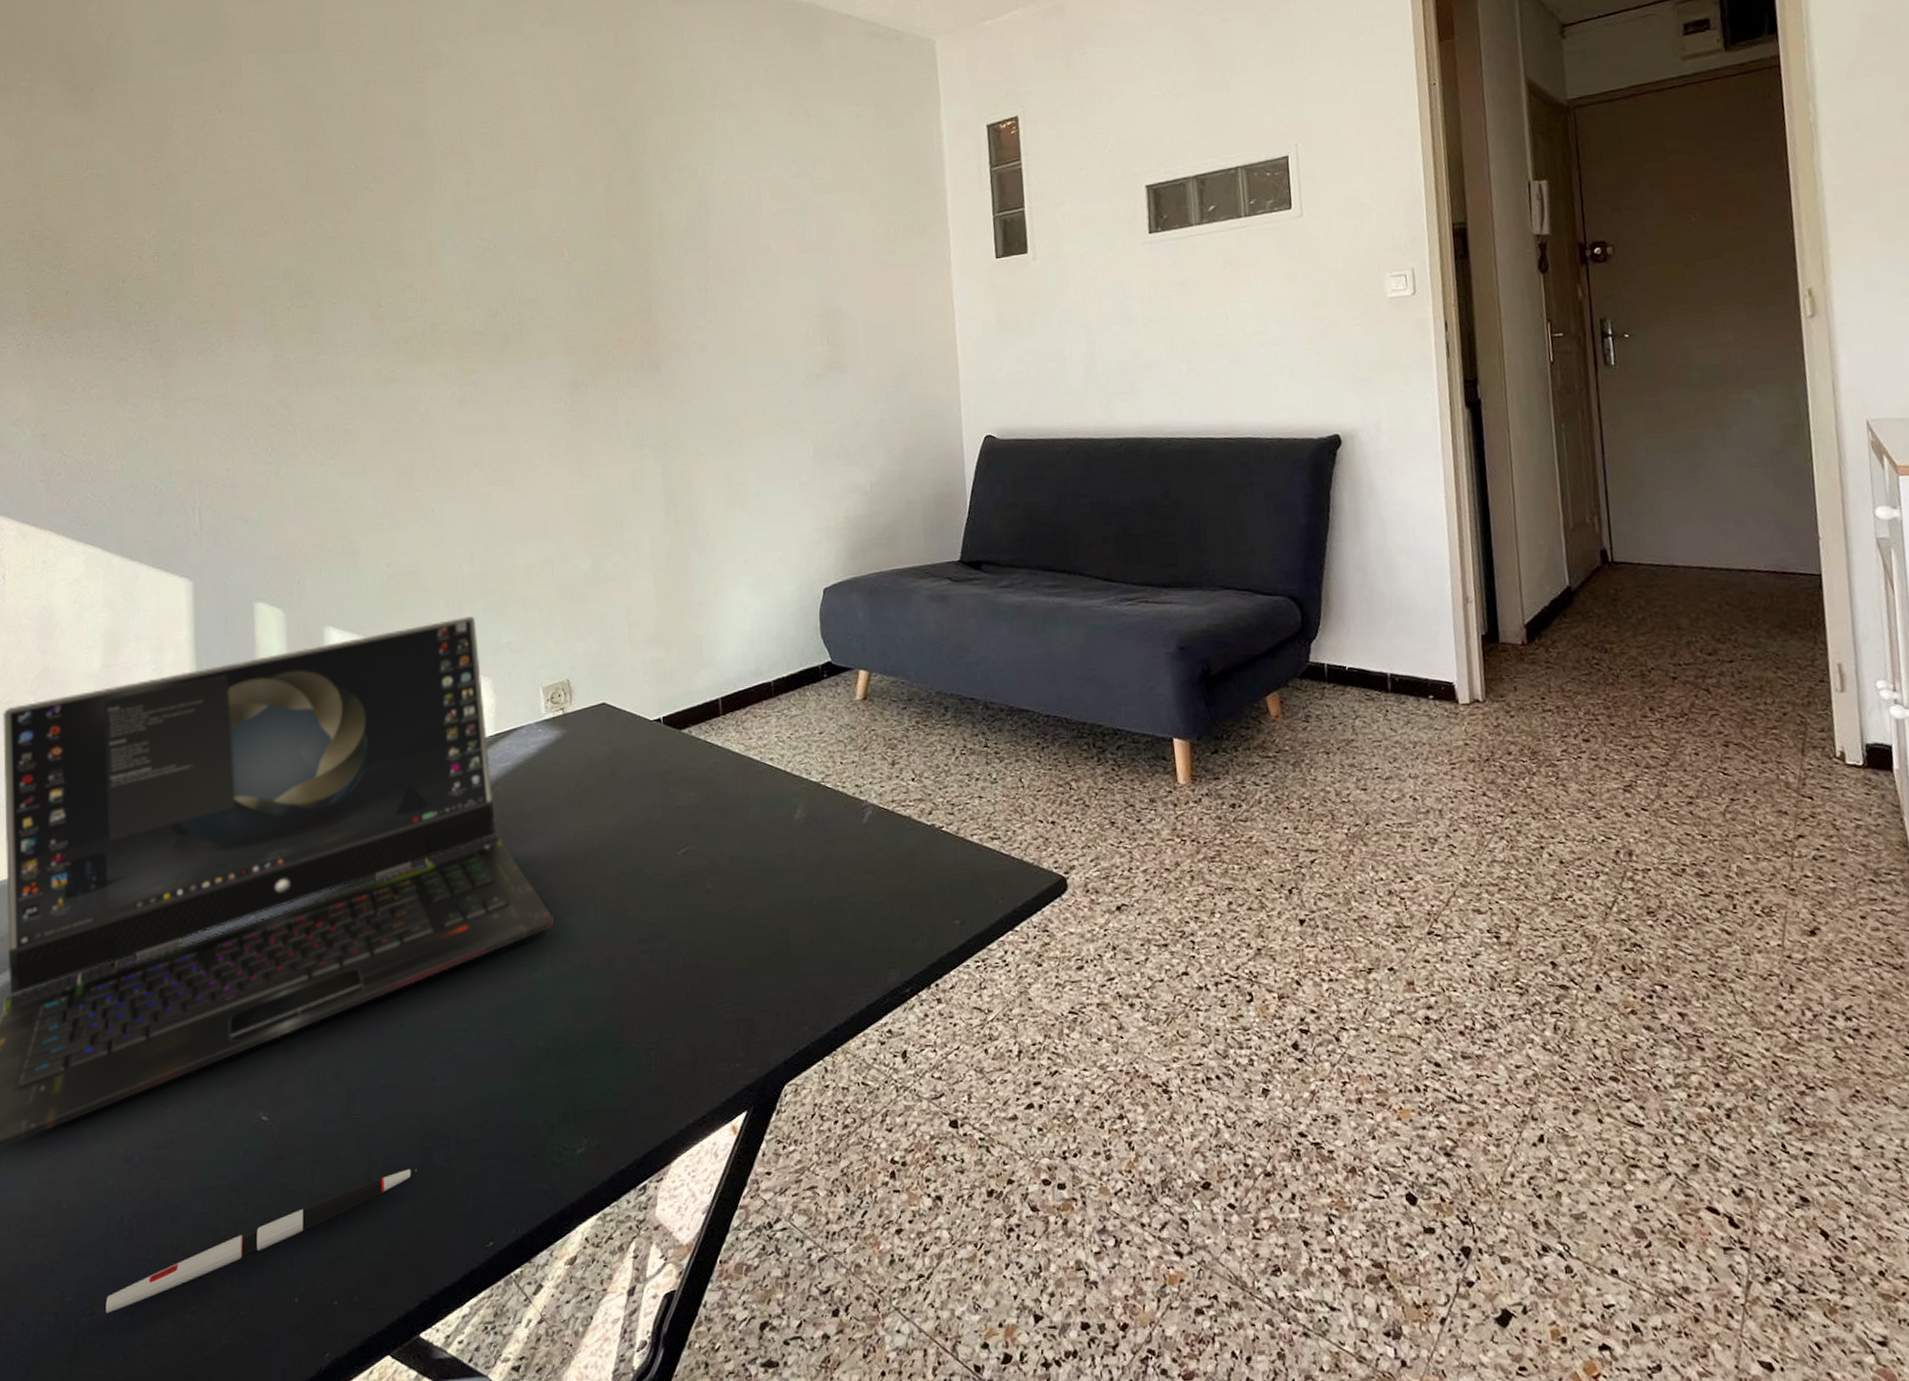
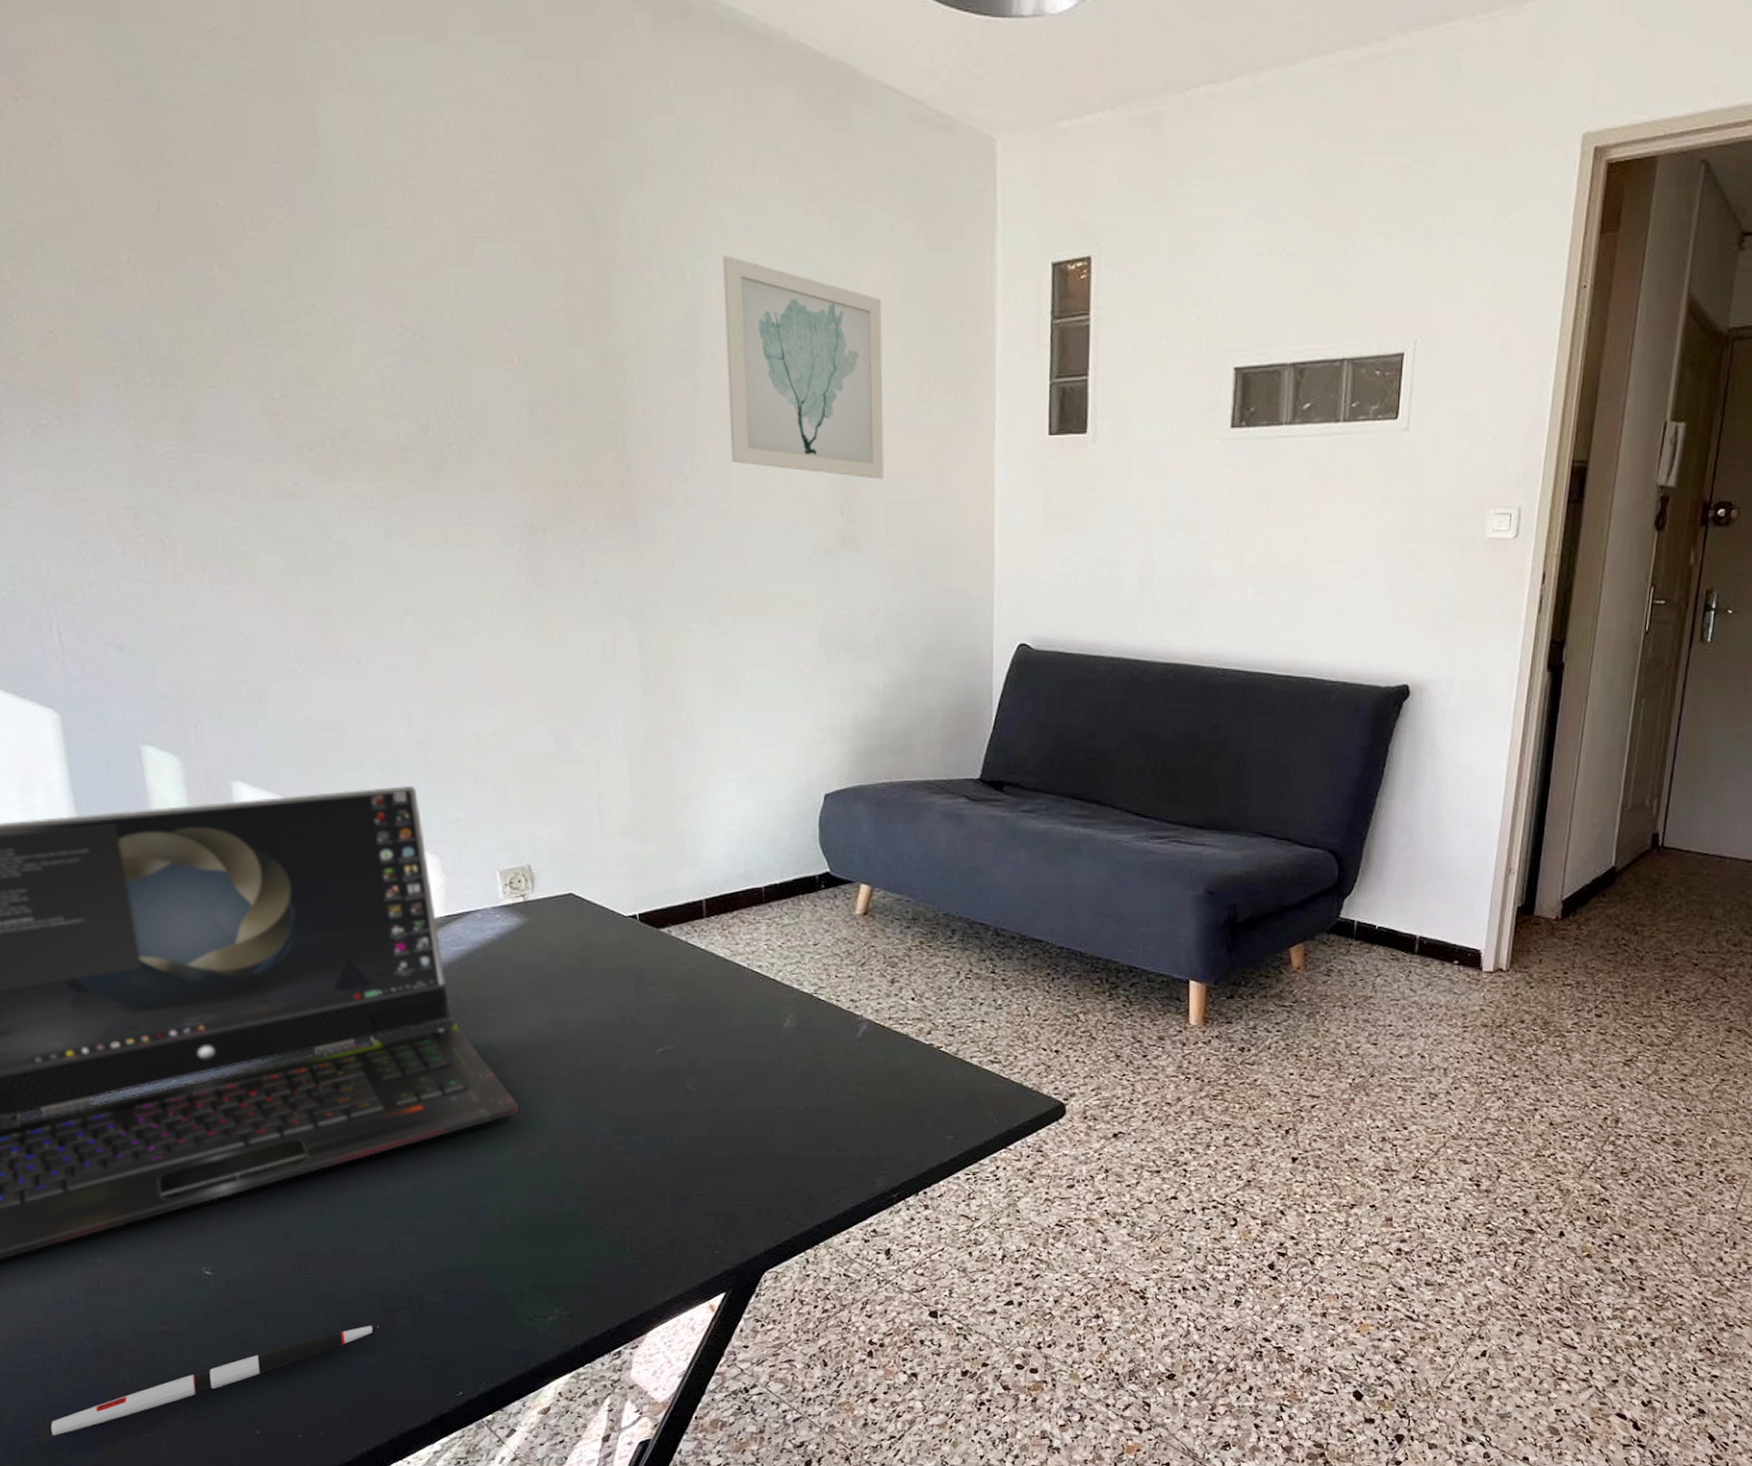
wall art: none [726,154,862,313] -> present [722,255,884,480]

